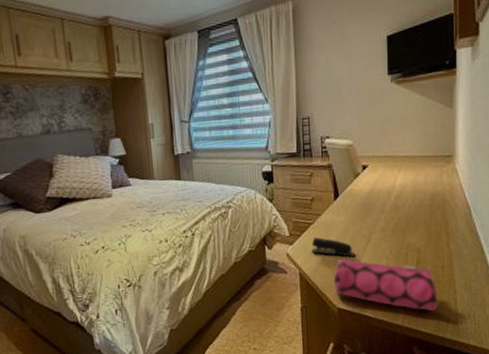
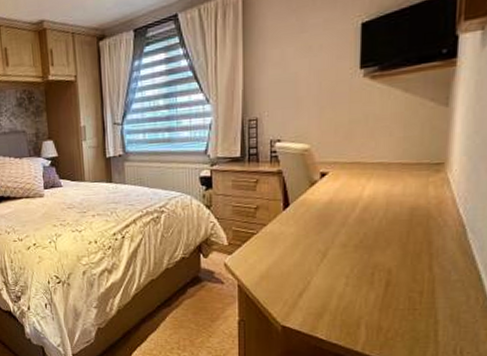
stapler: present [311,237,355,257] -> none [254,248,306,272]
pencil case: present [333,257,439,312] -> none [278,272,413,342]

